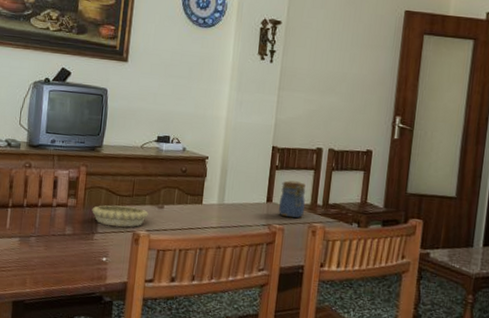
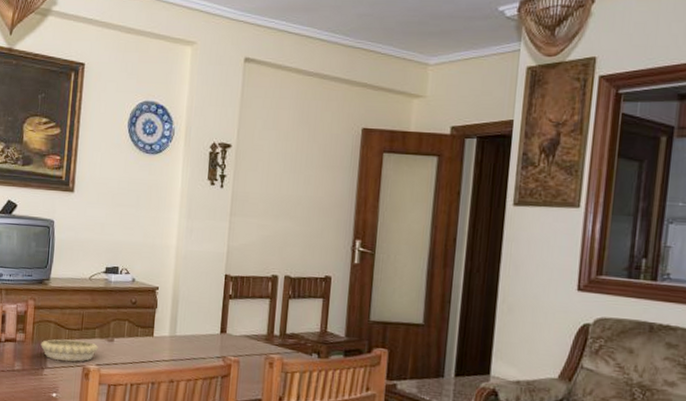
jar: present [279,180,306,218] -> none [233,310,262,350]

